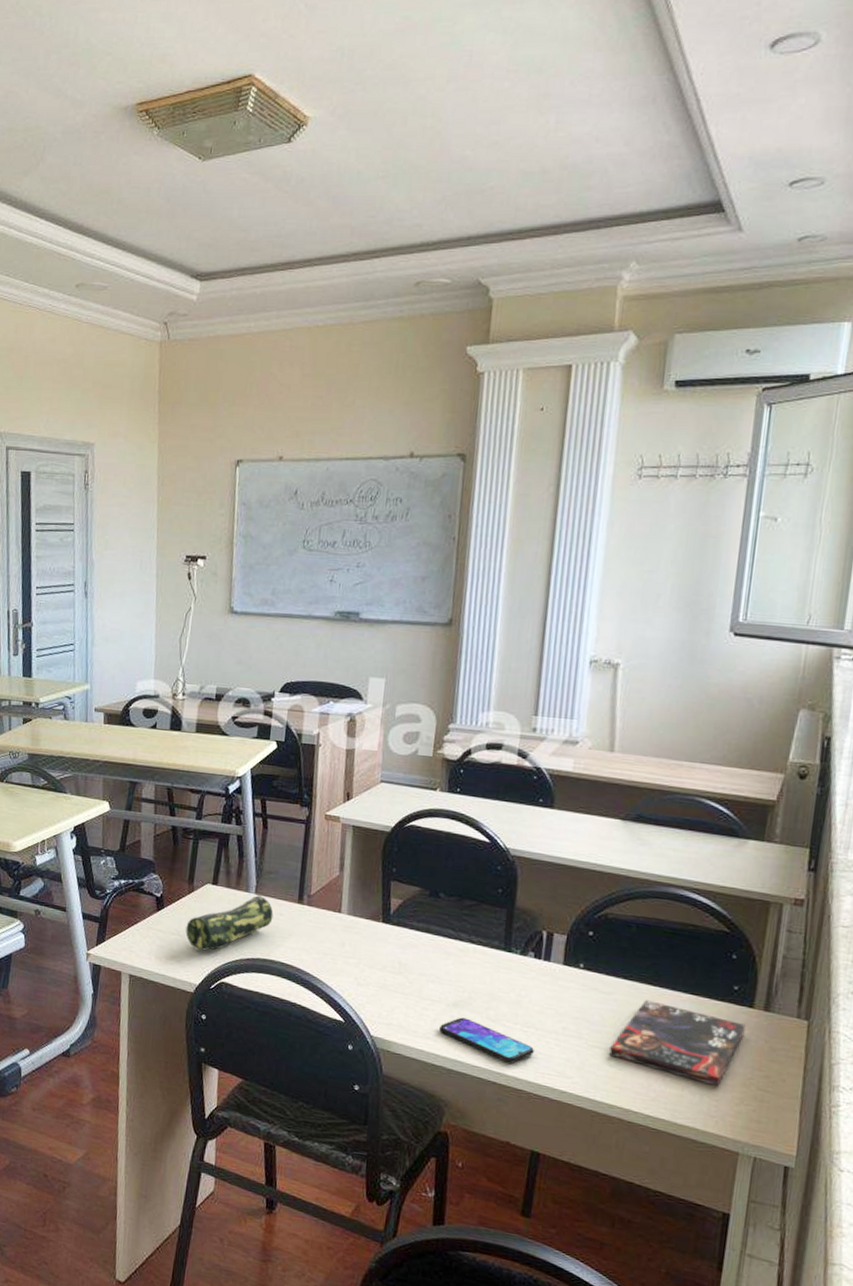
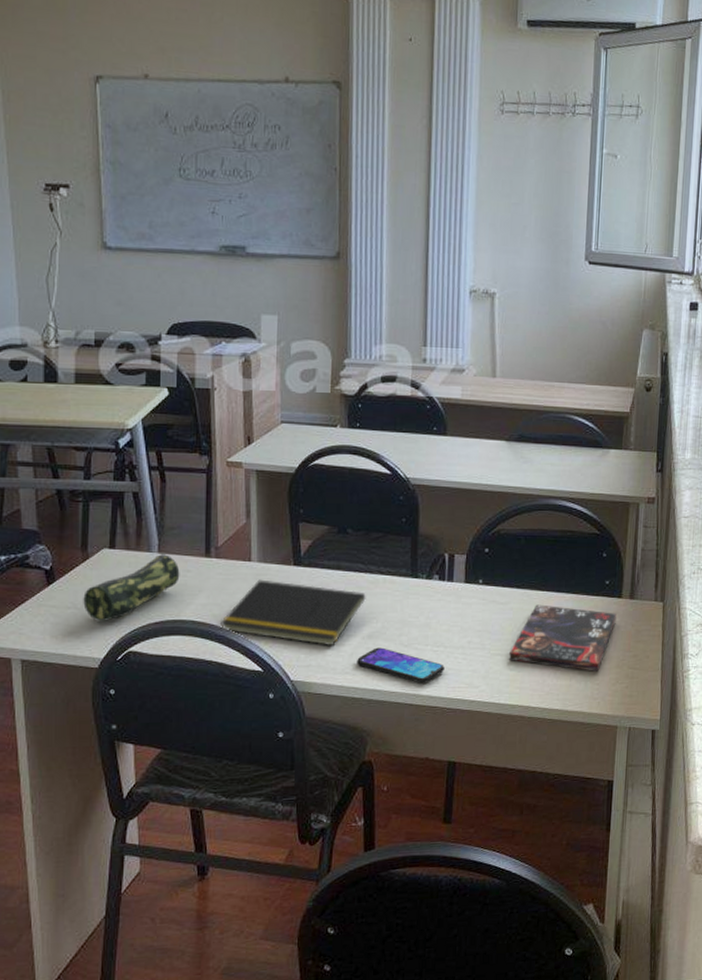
notepad: none [306,931,454,1009] -> present [220,579,366,647]

